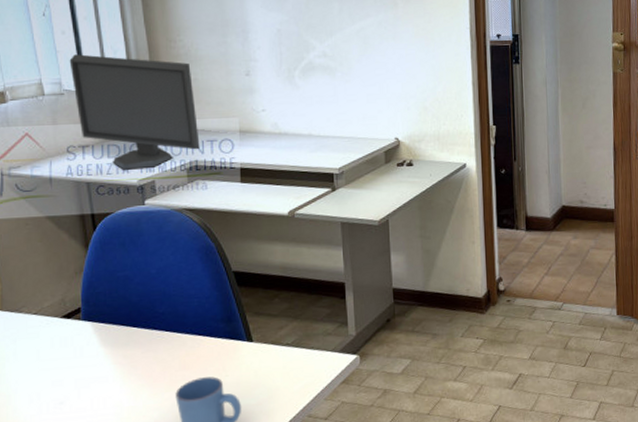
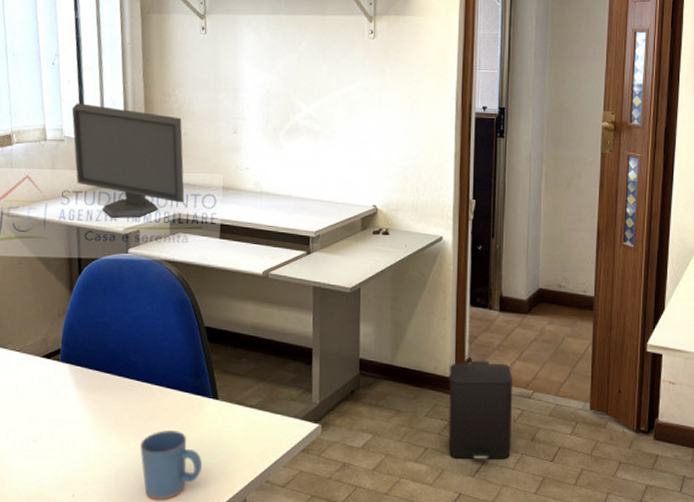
pedal bin: none [482,278,545,374] -> present [448,360,513,460]

